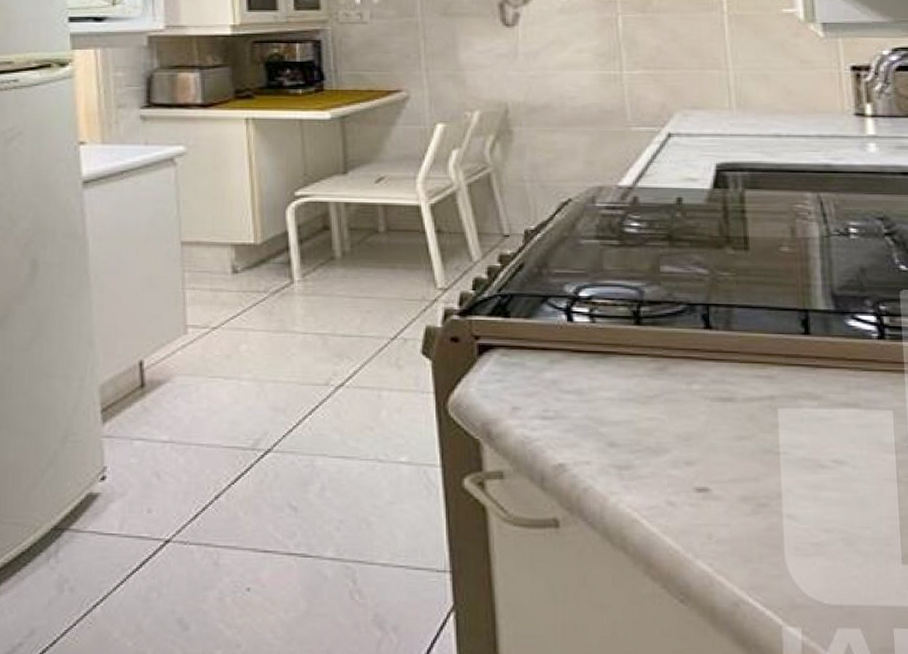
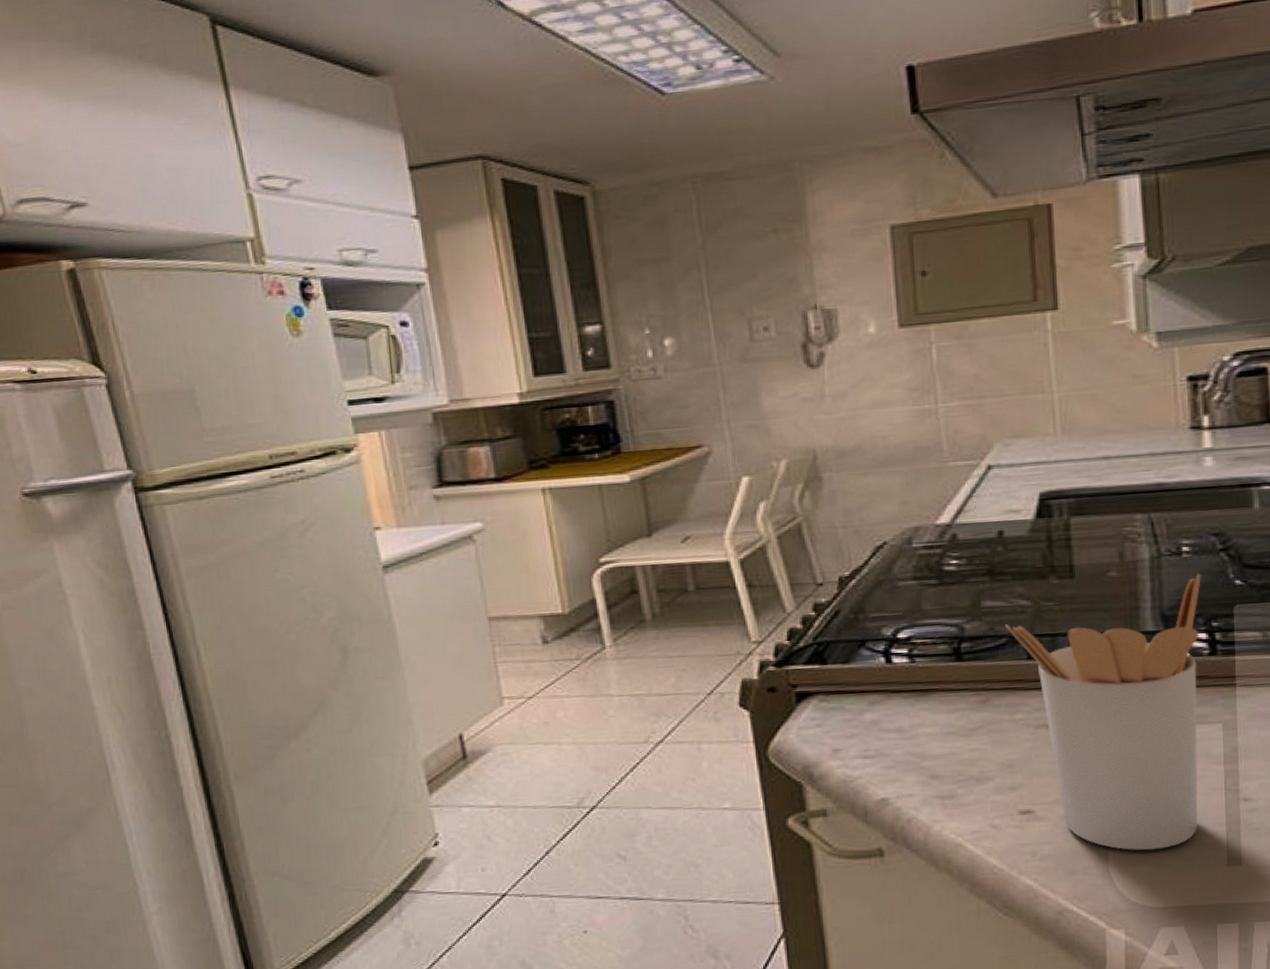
utensil holder: none [683,255,872,541] -> present [1005,573,1201,851]

